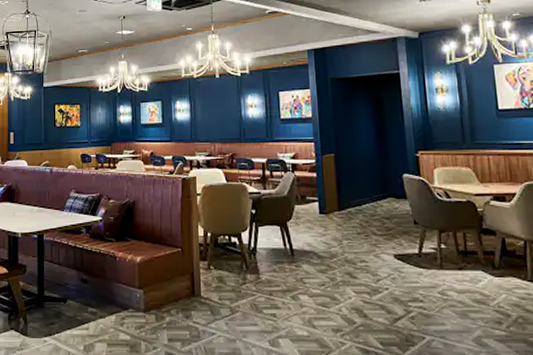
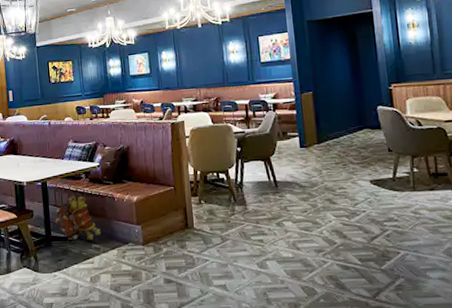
backpack: none [49,252,99,303] -> present [54,196,101,240]

